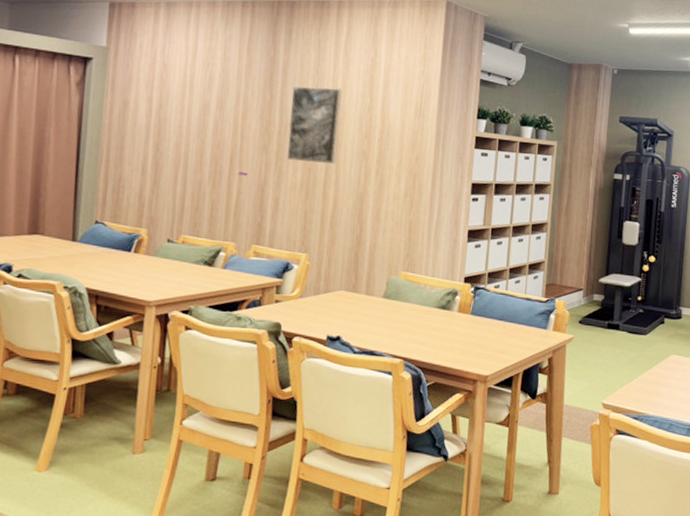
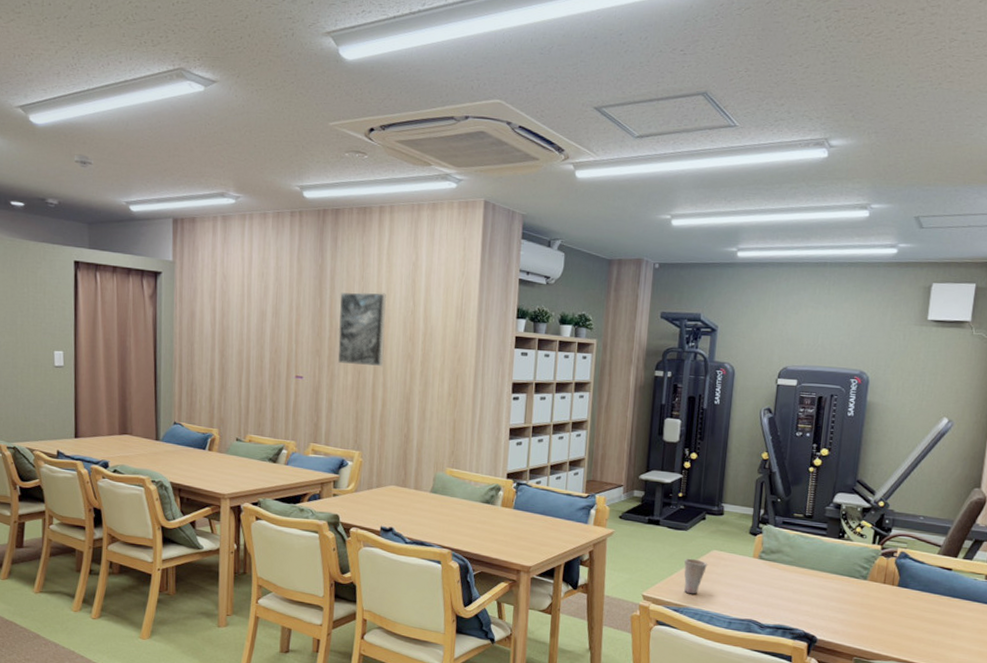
cup: none [643,363,667,401] -> present [684,558,708,595]

